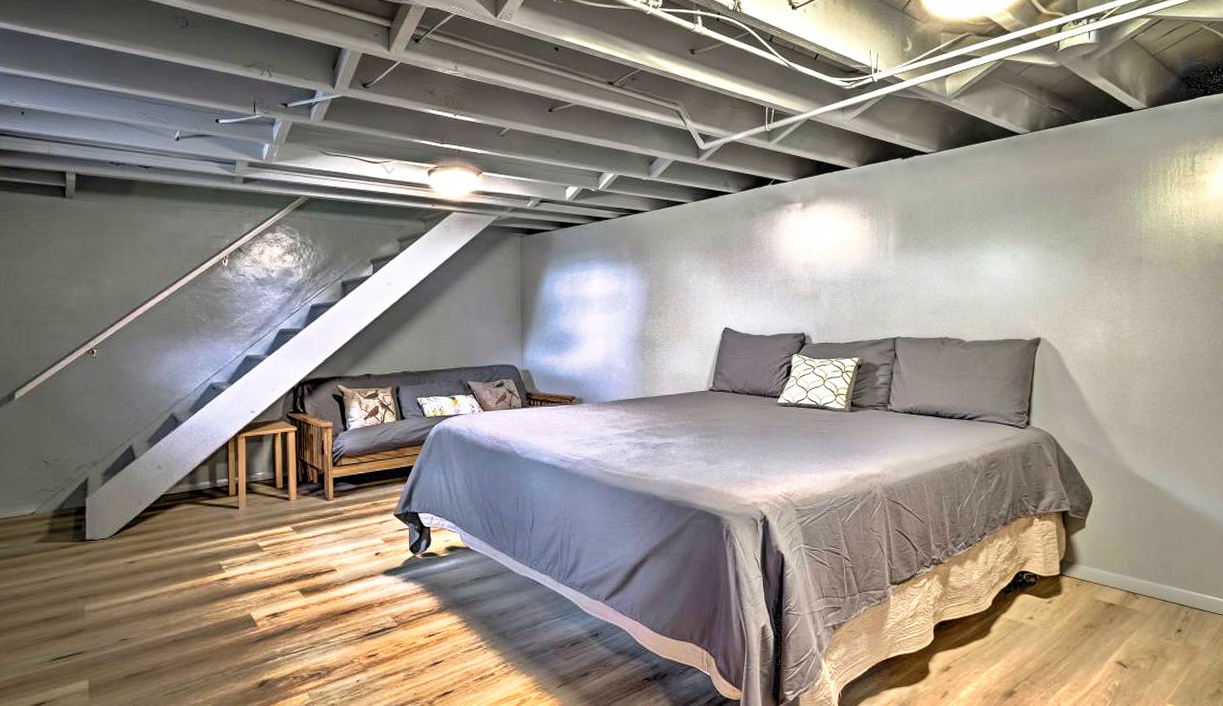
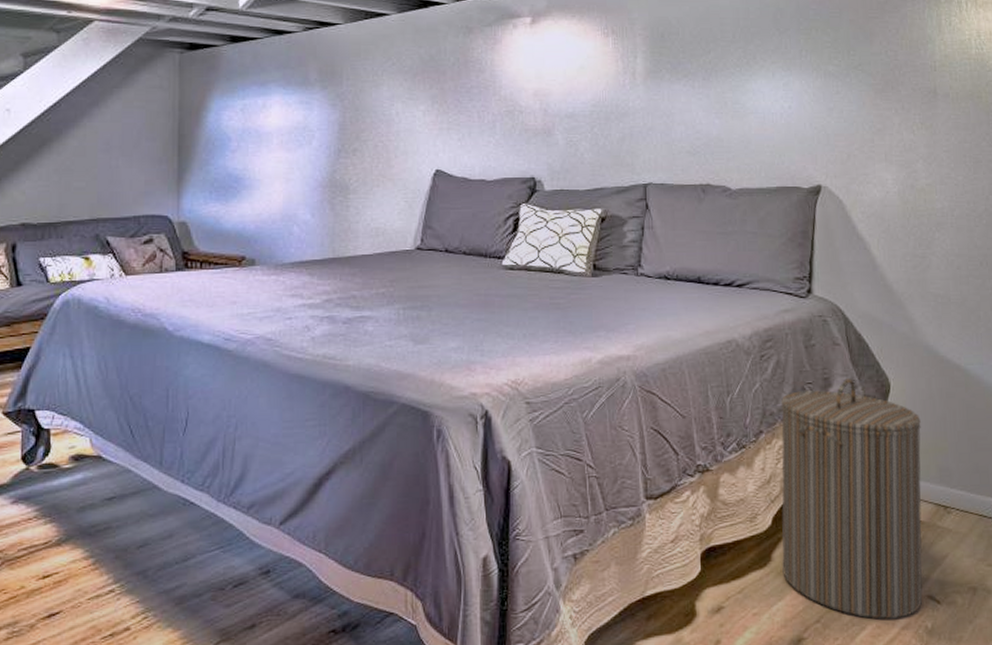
laundry hamper: none [999,492,1117,679] -> present [780,378,923,620]

